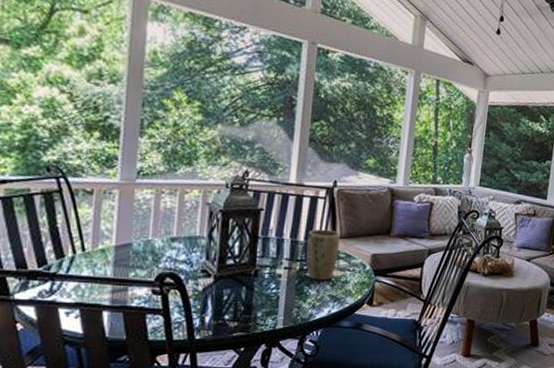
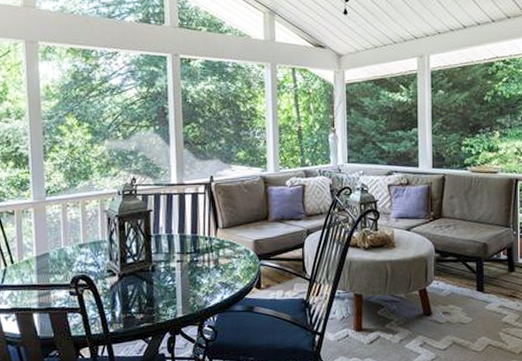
plant pot: present [306,229,340,281] -> none [194,221,223,270]

